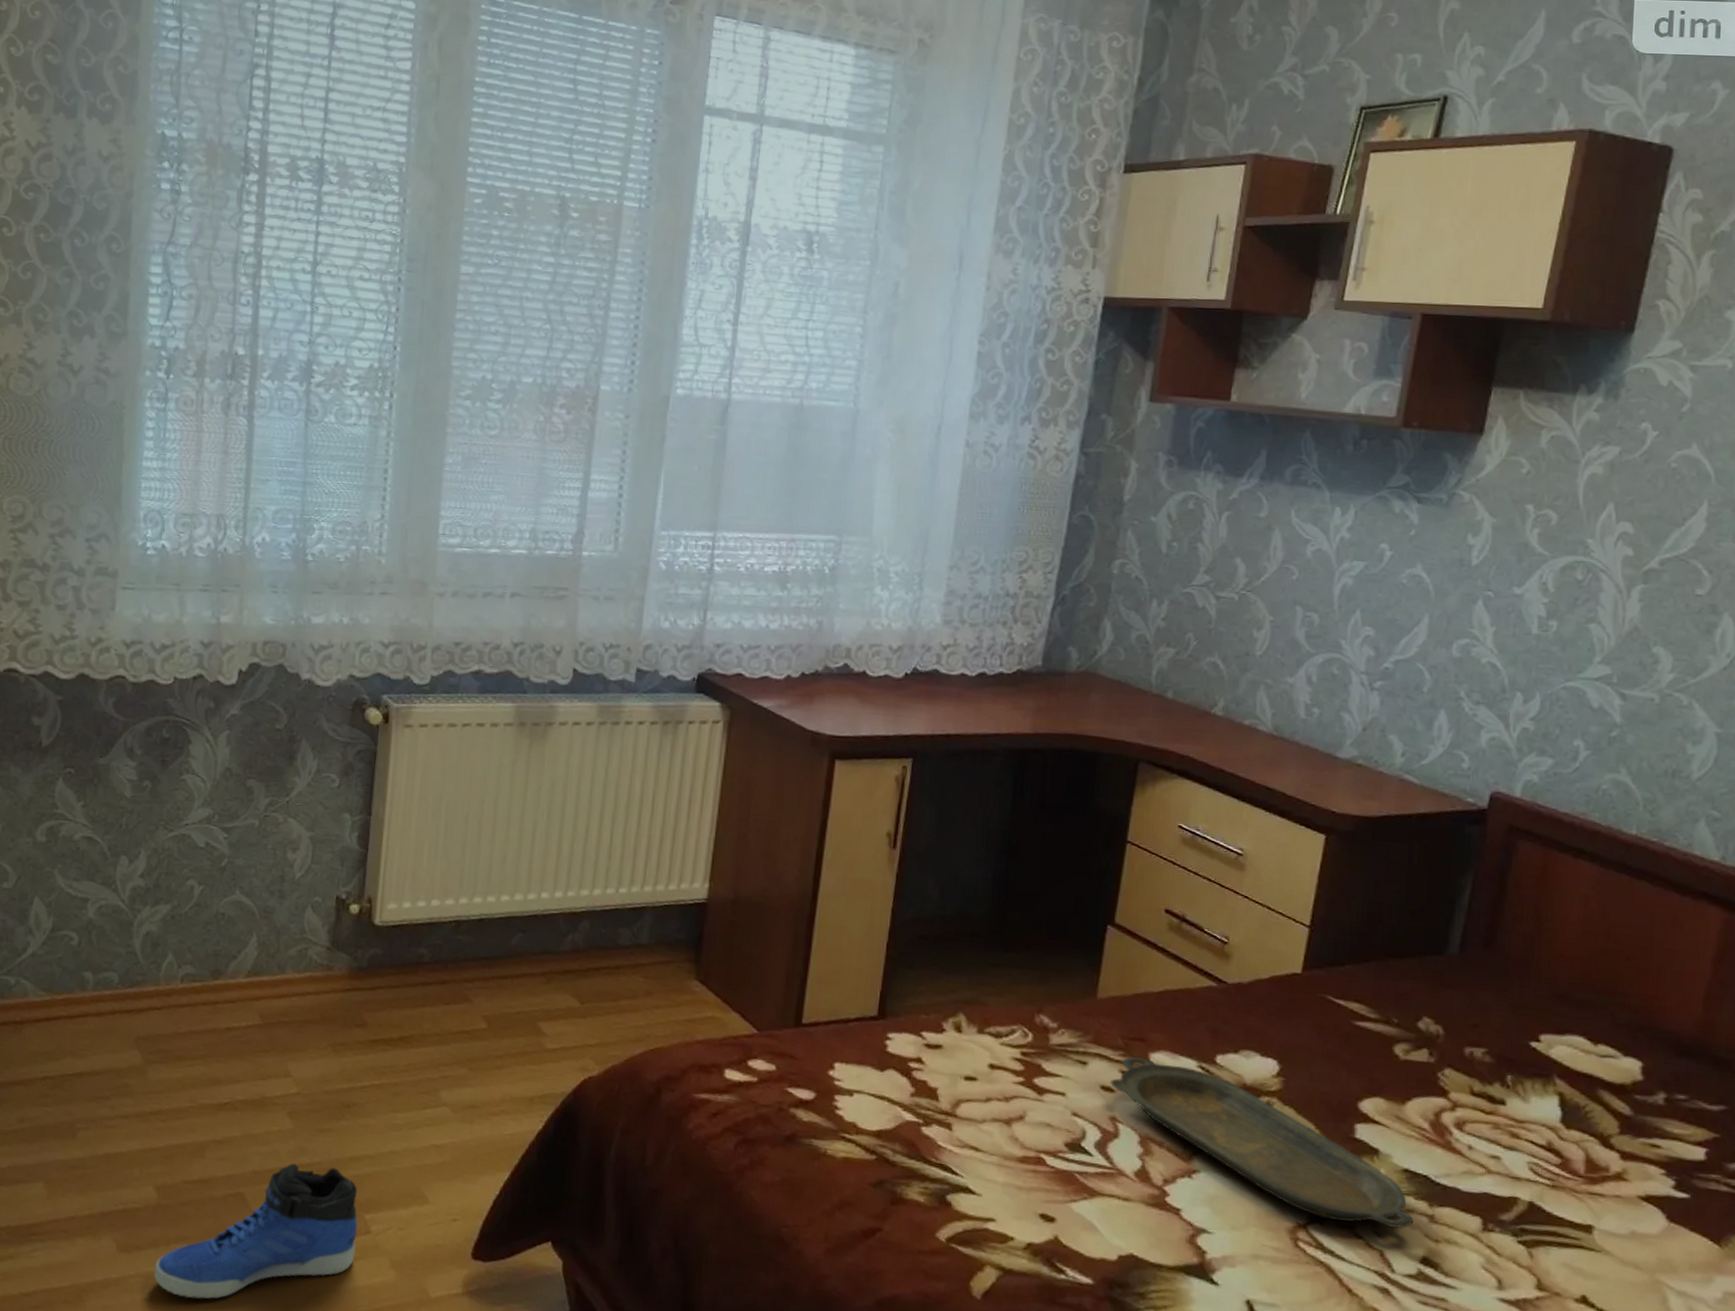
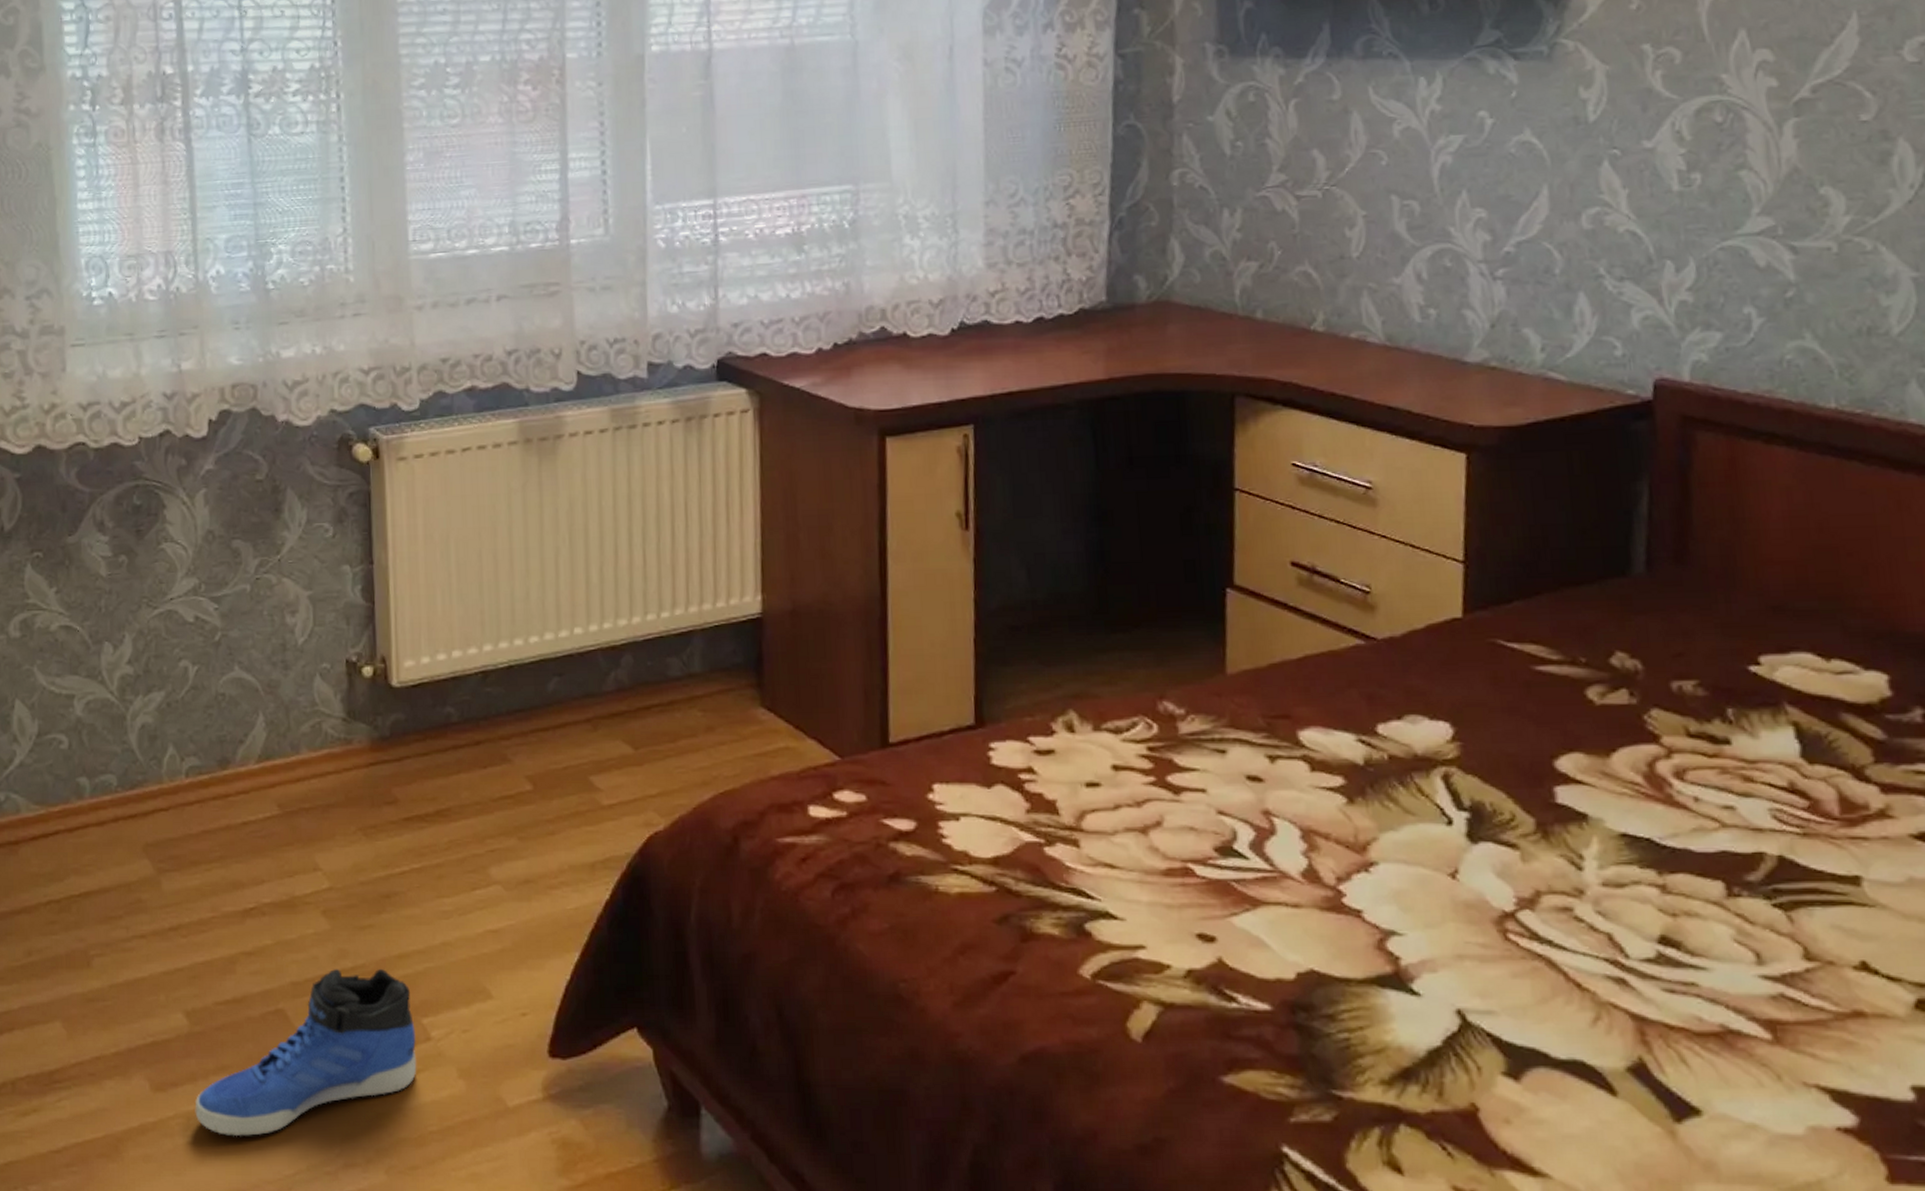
serving tray: present [1110,1057,1414,1229] -> none [1257,738,1643,905]

